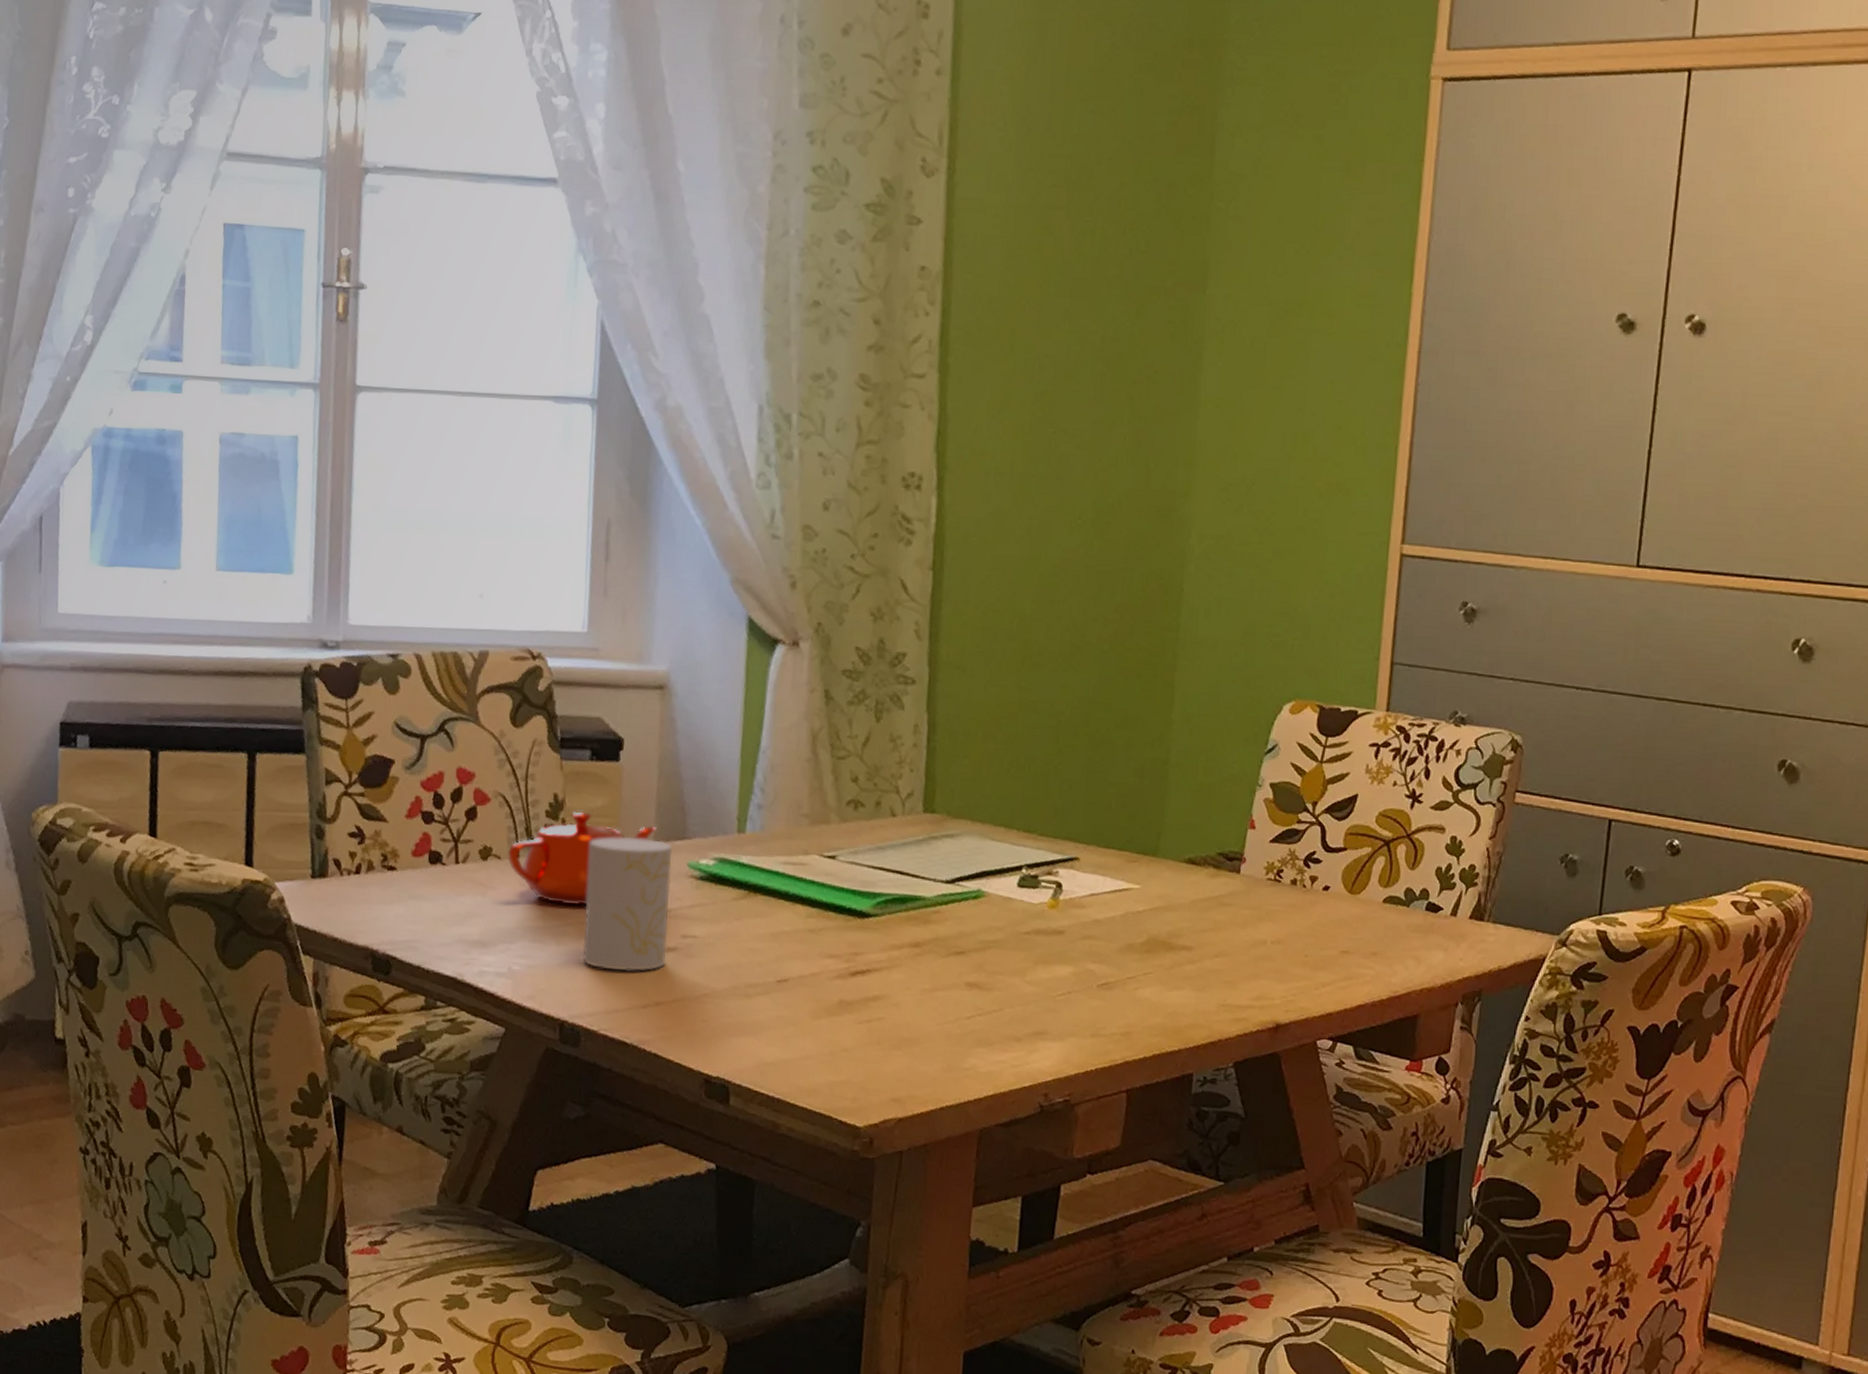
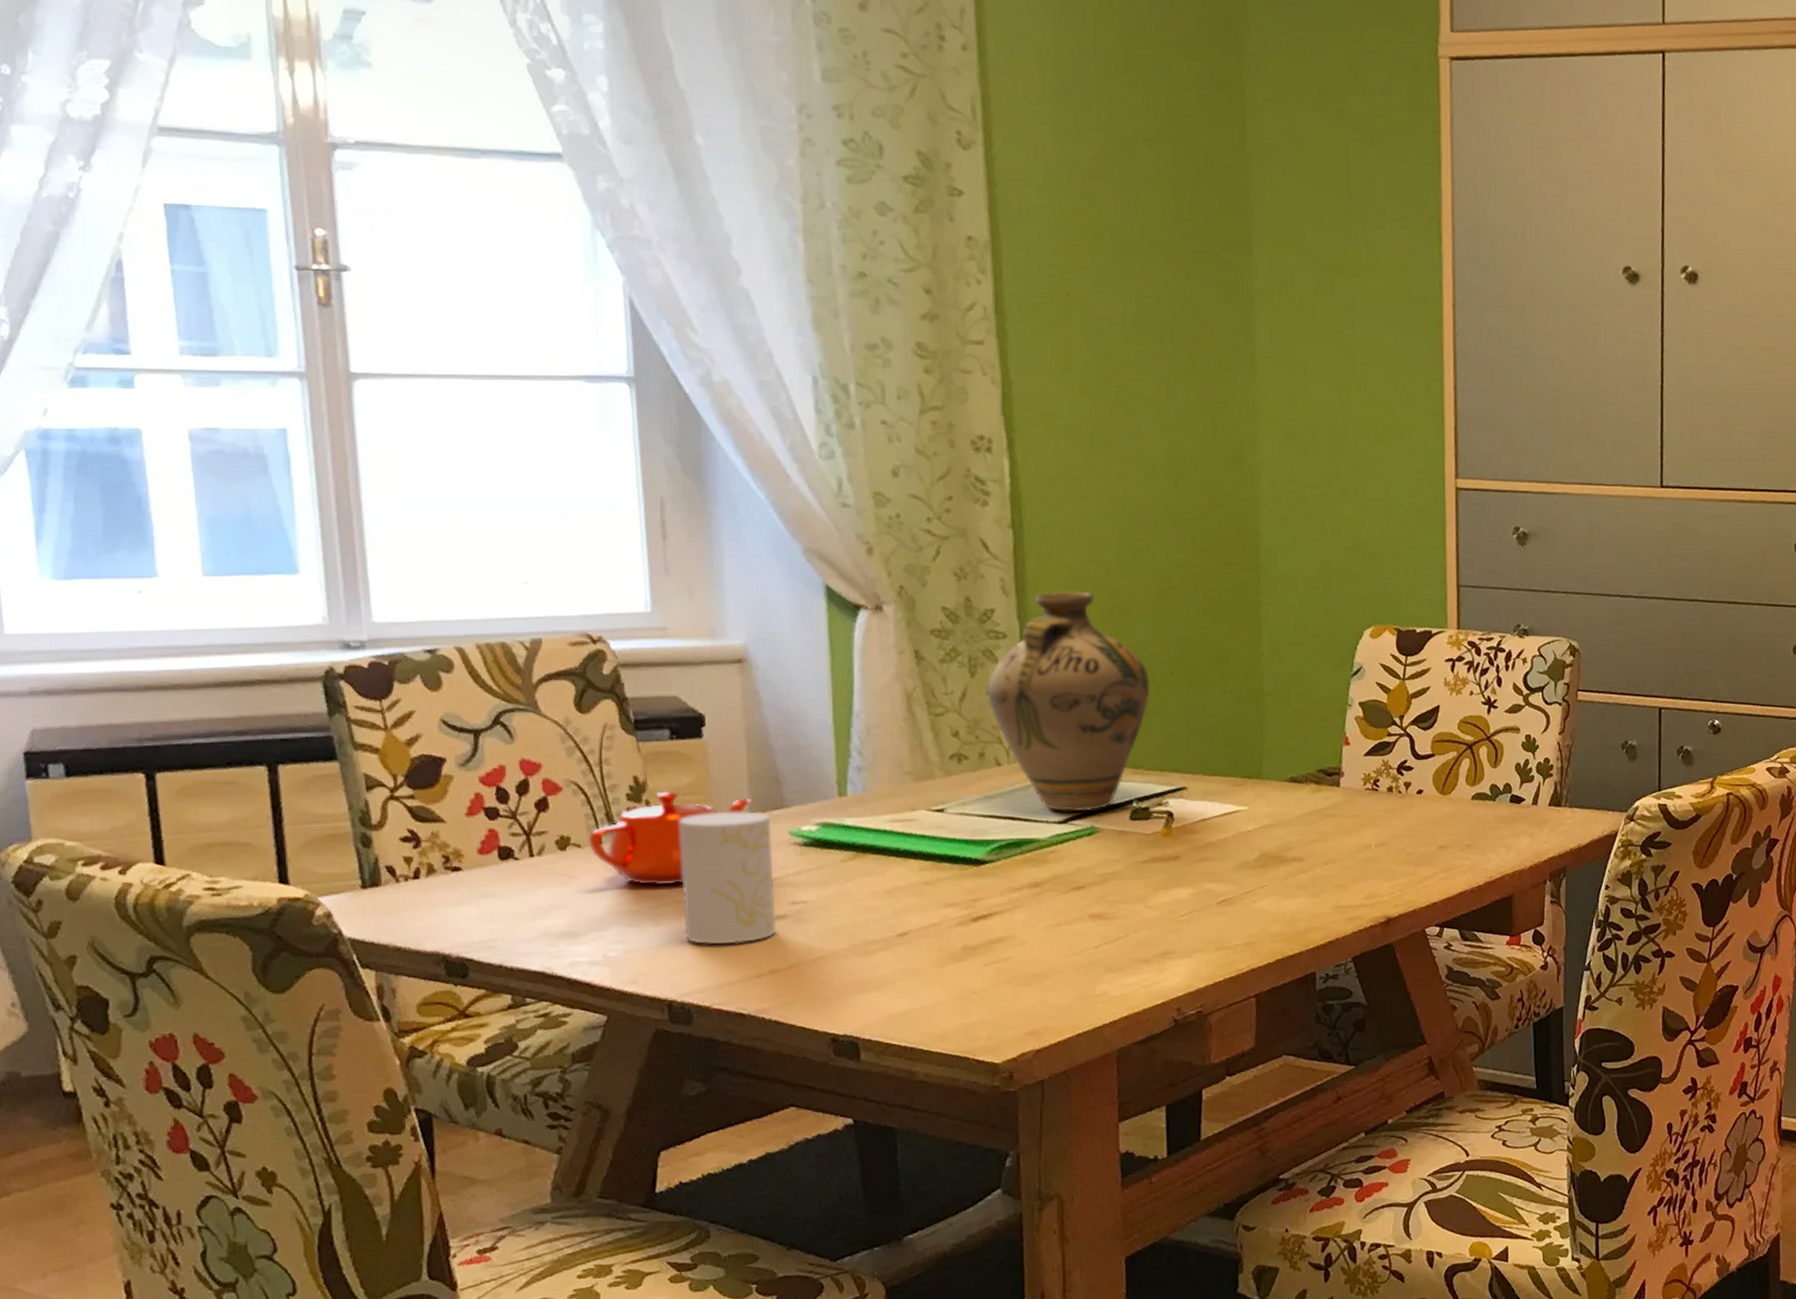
jug: none [890,638,1053,874] -> present [987,591,1151,812]

